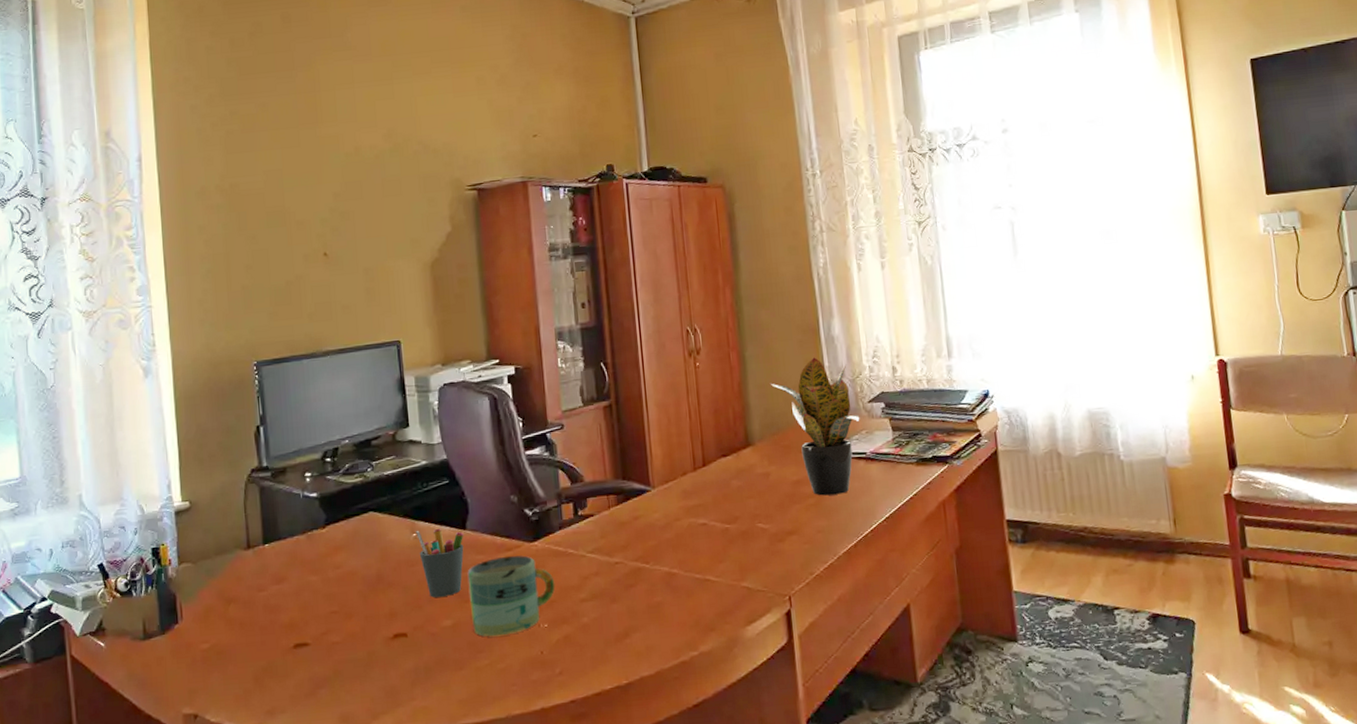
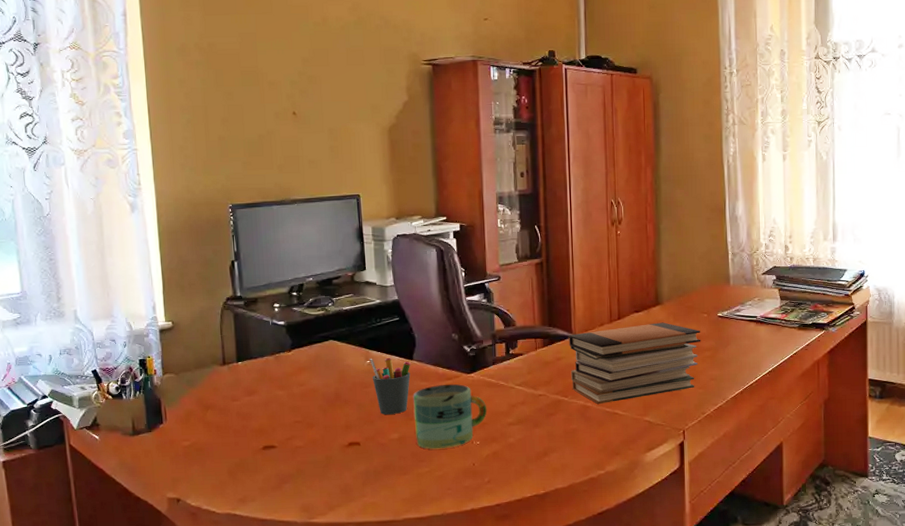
book stack: none [646,466,803,571] -> present [569,322,701,405]
potted plant: present [771,357,860,496] -> none [681,233,754,350]

